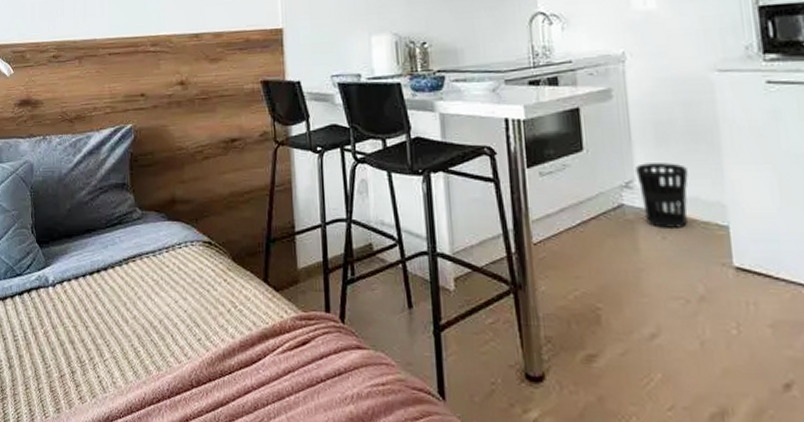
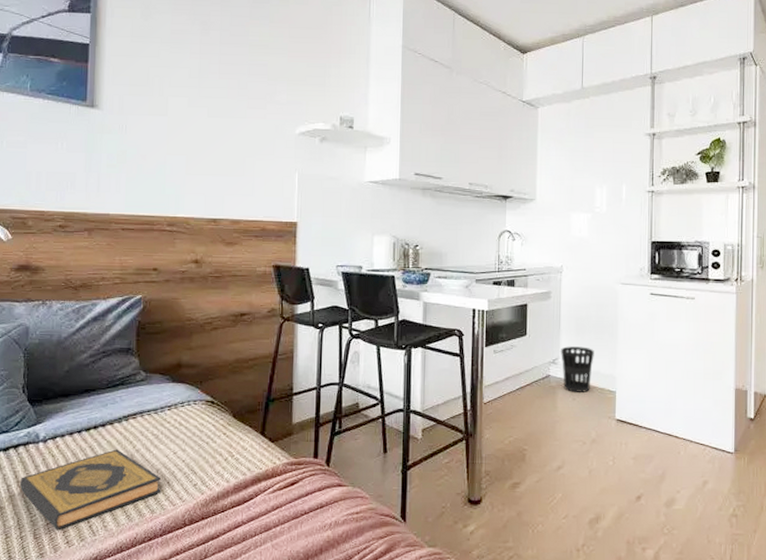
hardback book: none [34,296,166,383] -> present [19,449,161,530]

